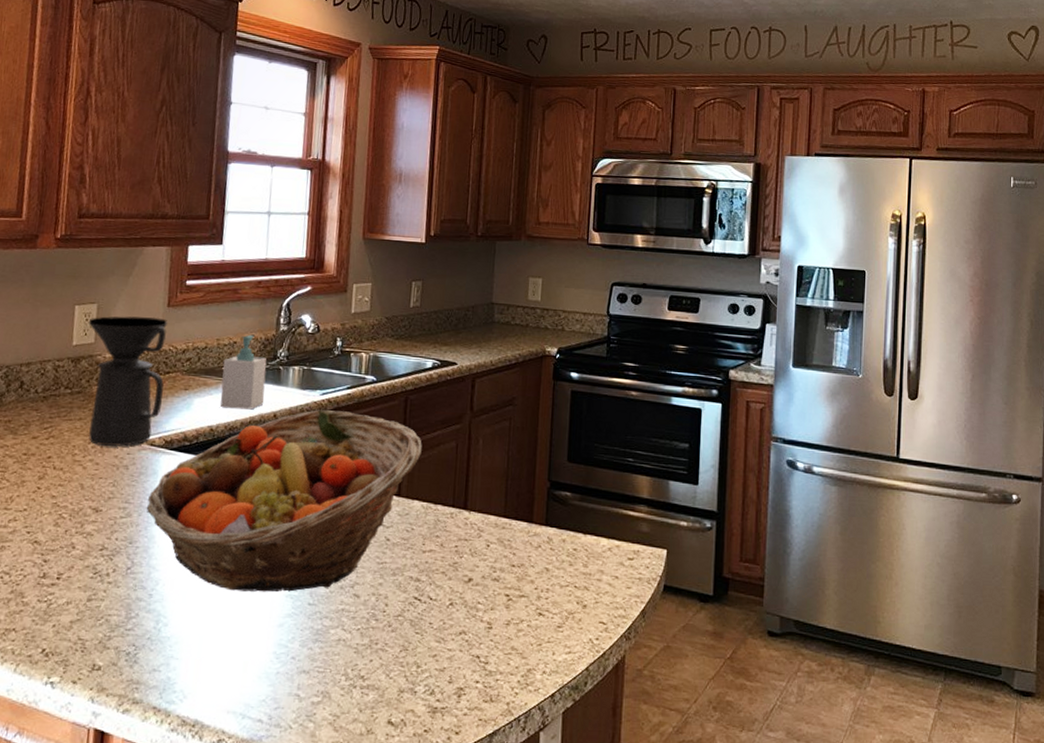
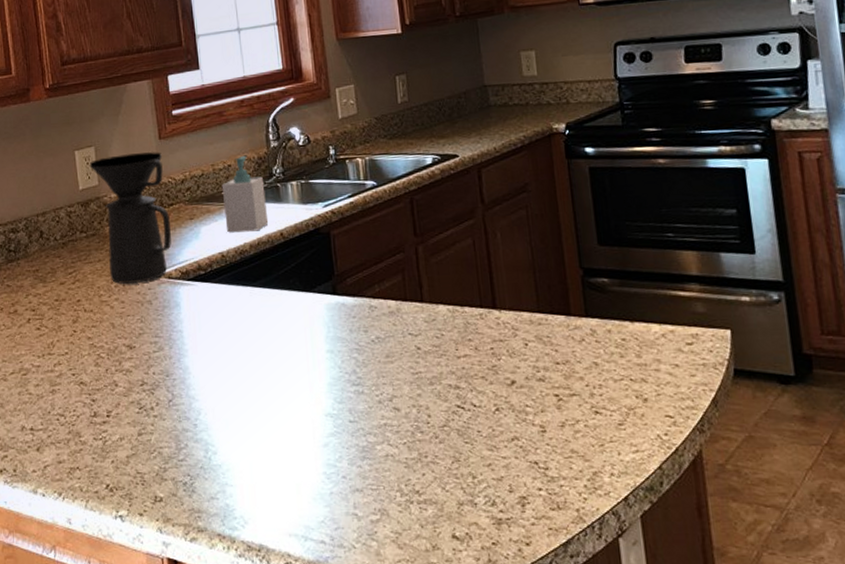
fruit basket: present [146,410,422,592] -> none [175,220,438,414]

